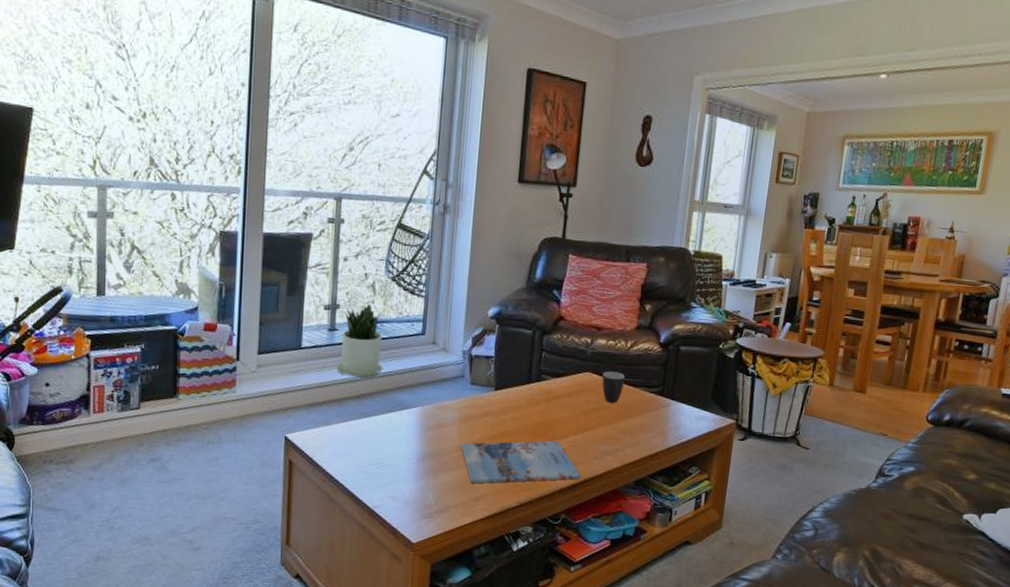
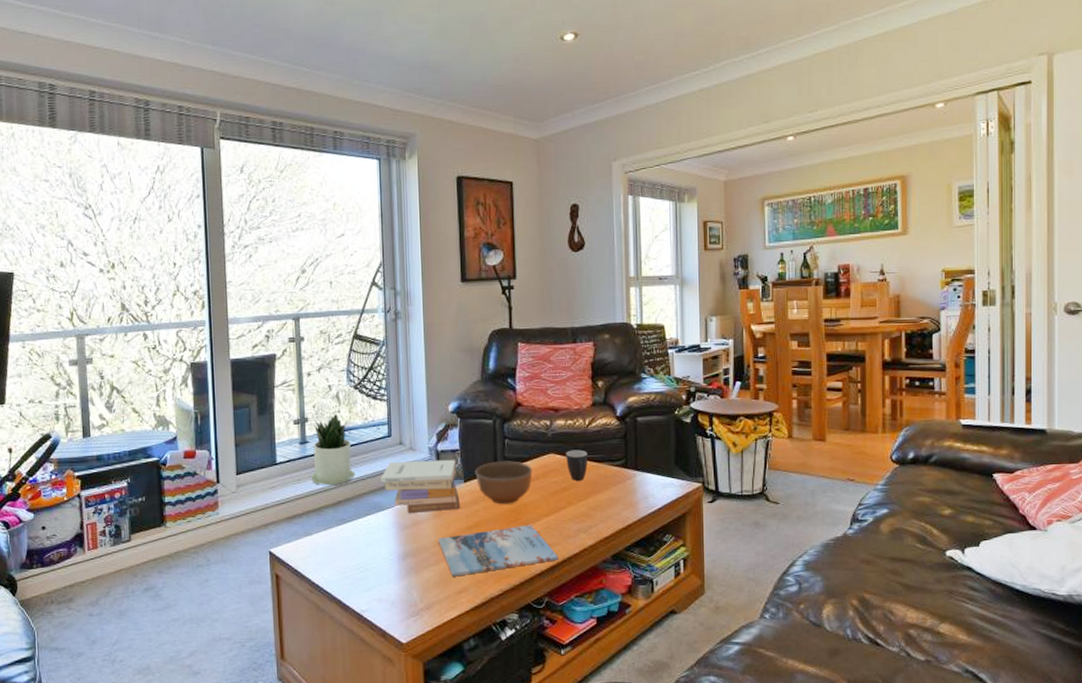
books: none [408,361,489,417] -> present [380,459,460,513]
bowl: none [507,373,567,418] -> present [475,461,533,505]

